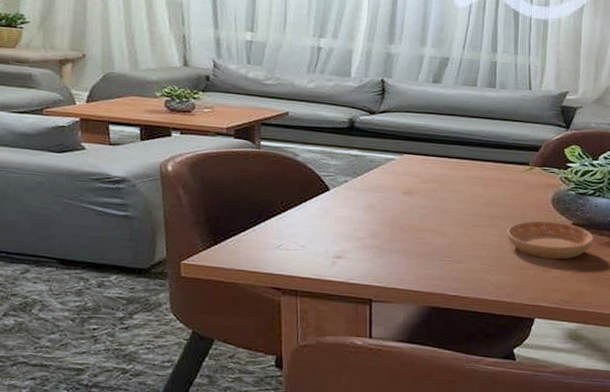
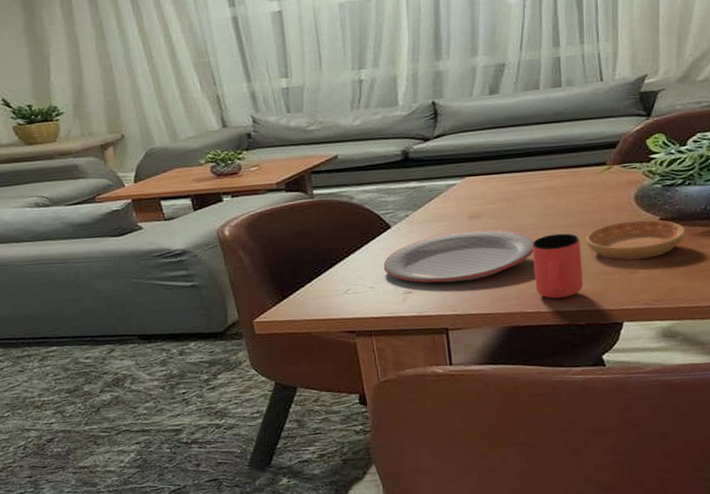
plate: none [317,204,460,254] -> present [383,229,534,283]
cup: none [457,221,502,286] -> present [532,233,583,299]

